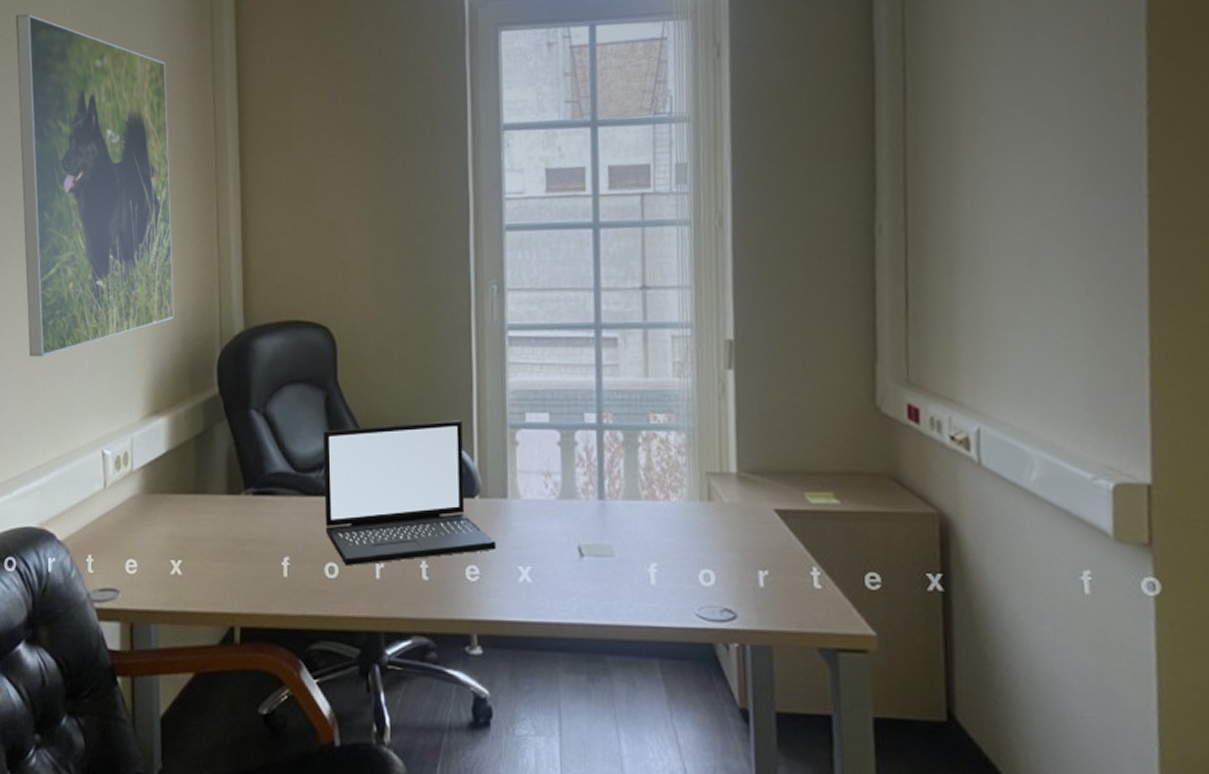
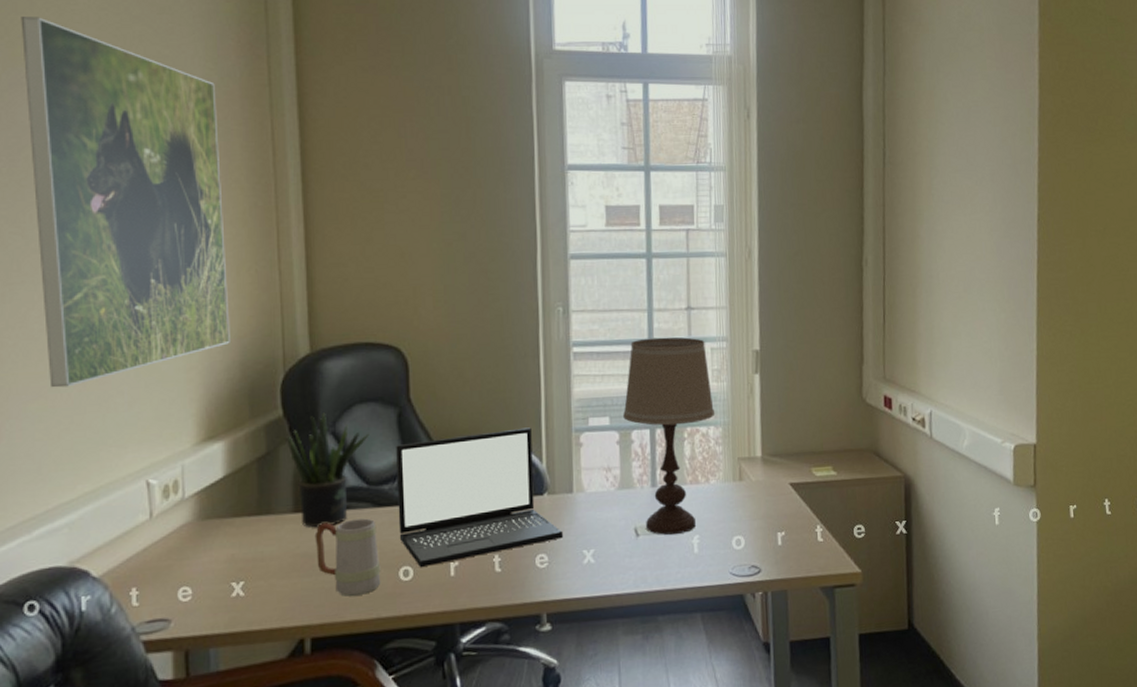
potted plant: none [222,392,298,512] -> present [287,412,369,528]
mug: none [245,506,307,588] -> present [314,518,381,596]
table lamp: none [565,321,677,560] -> present [623,337,715,535]

